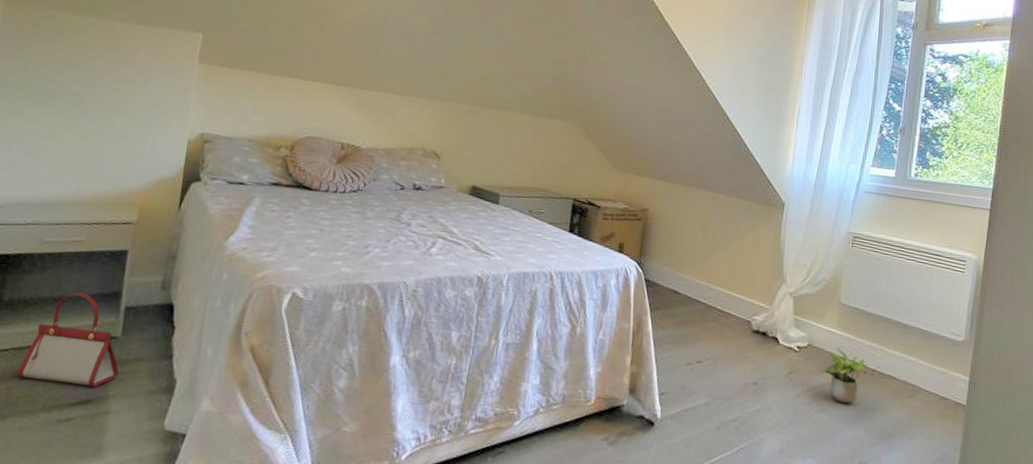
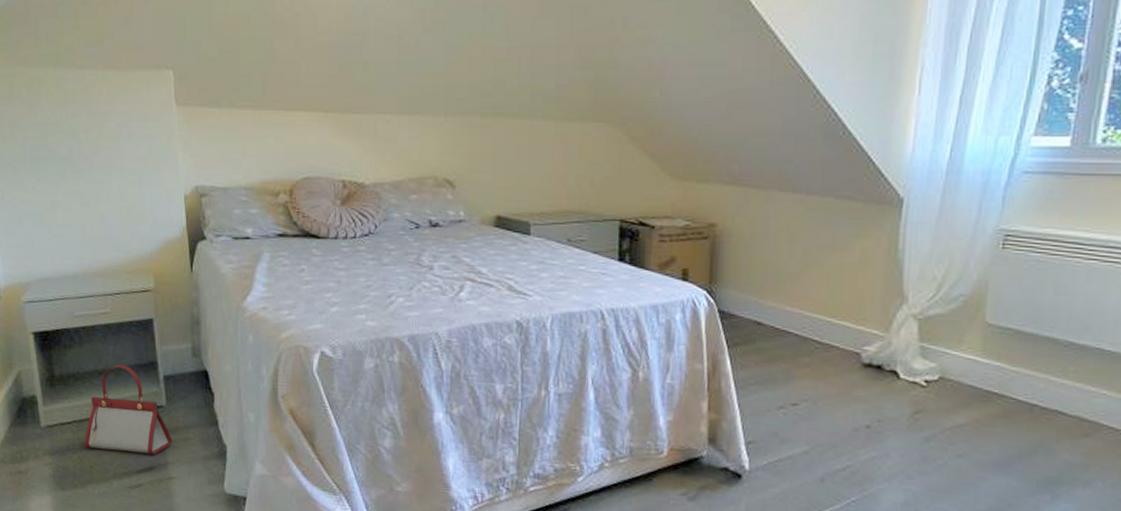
potted plant: present [820,347,868,404] -> none [957,379,1025,447]

